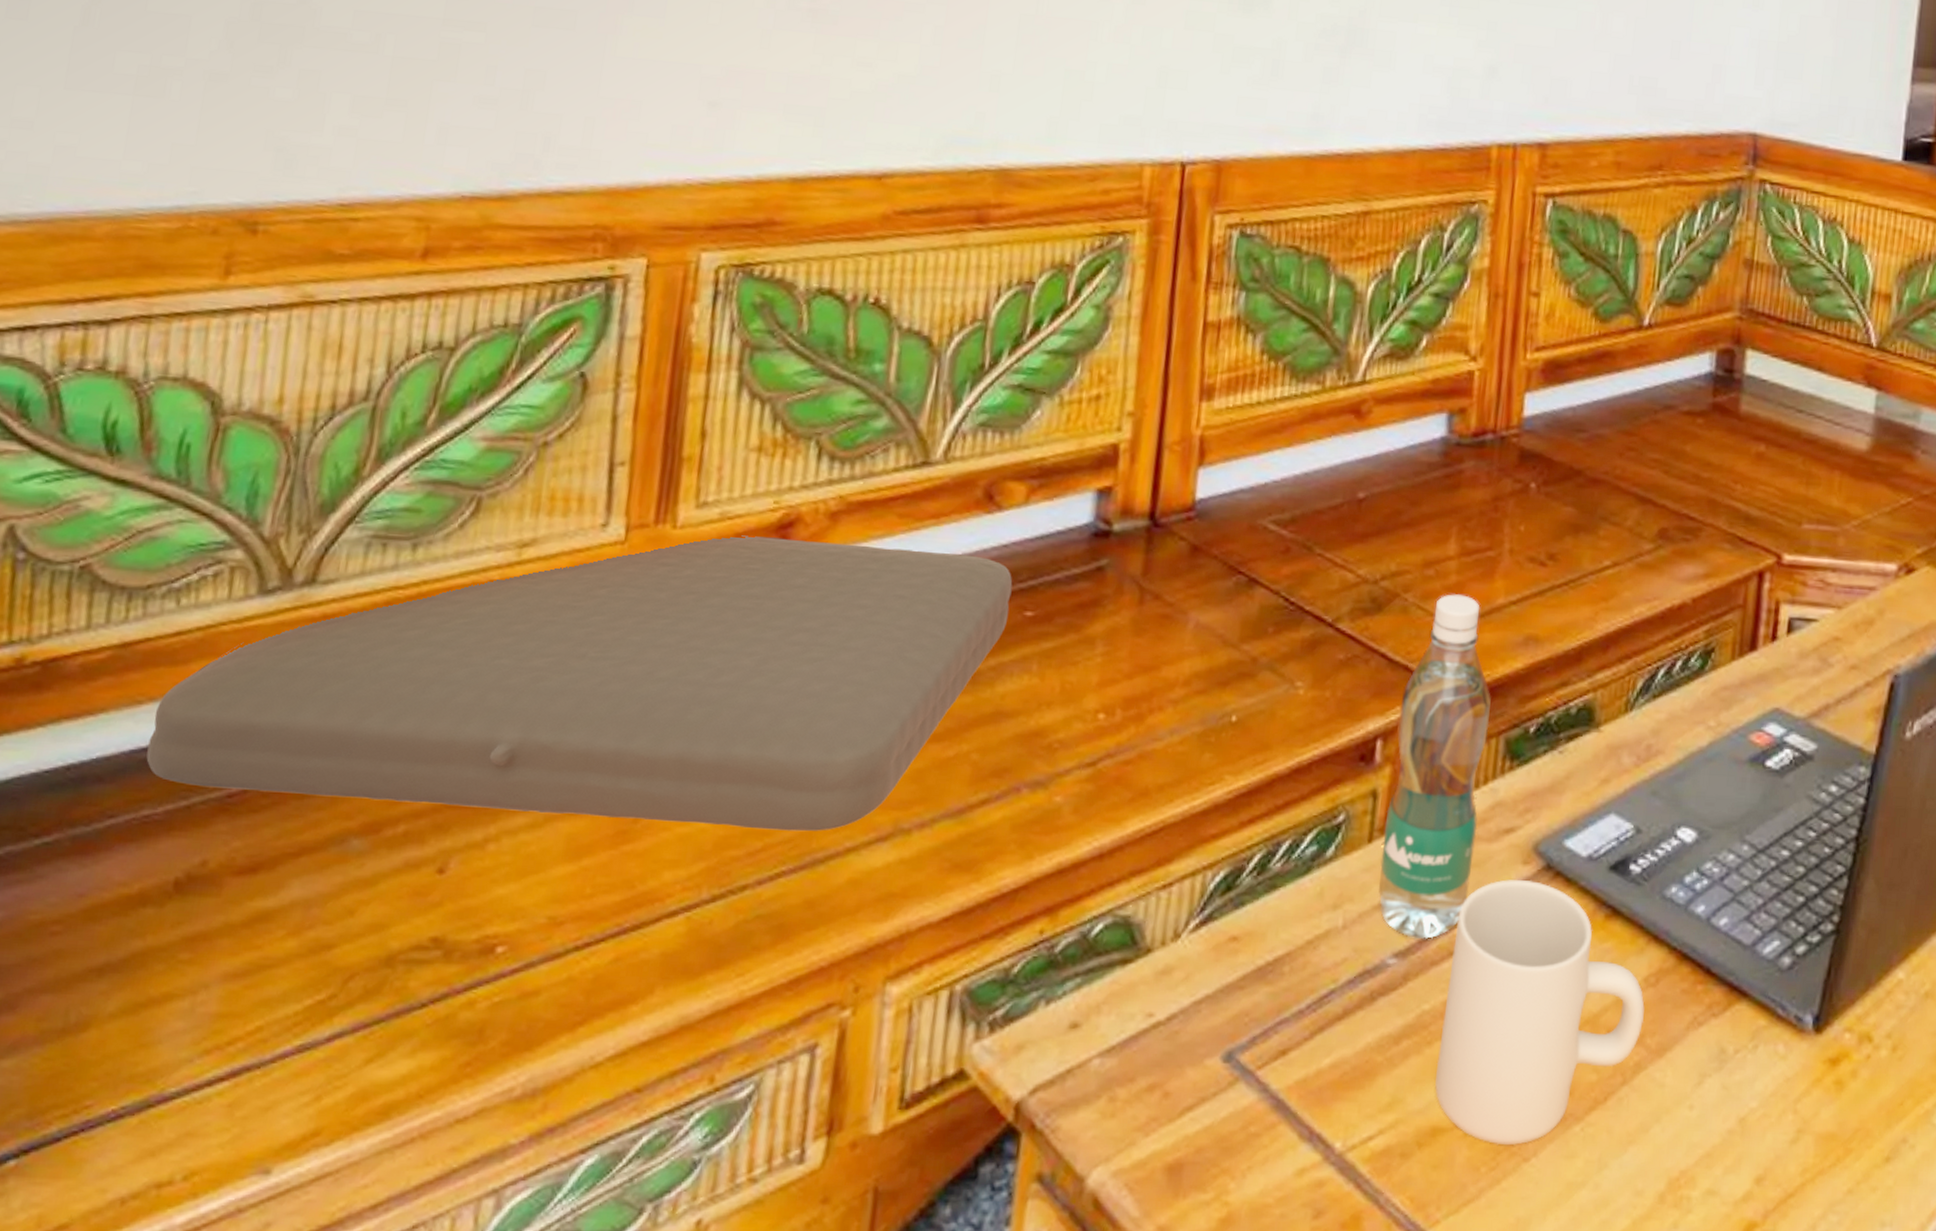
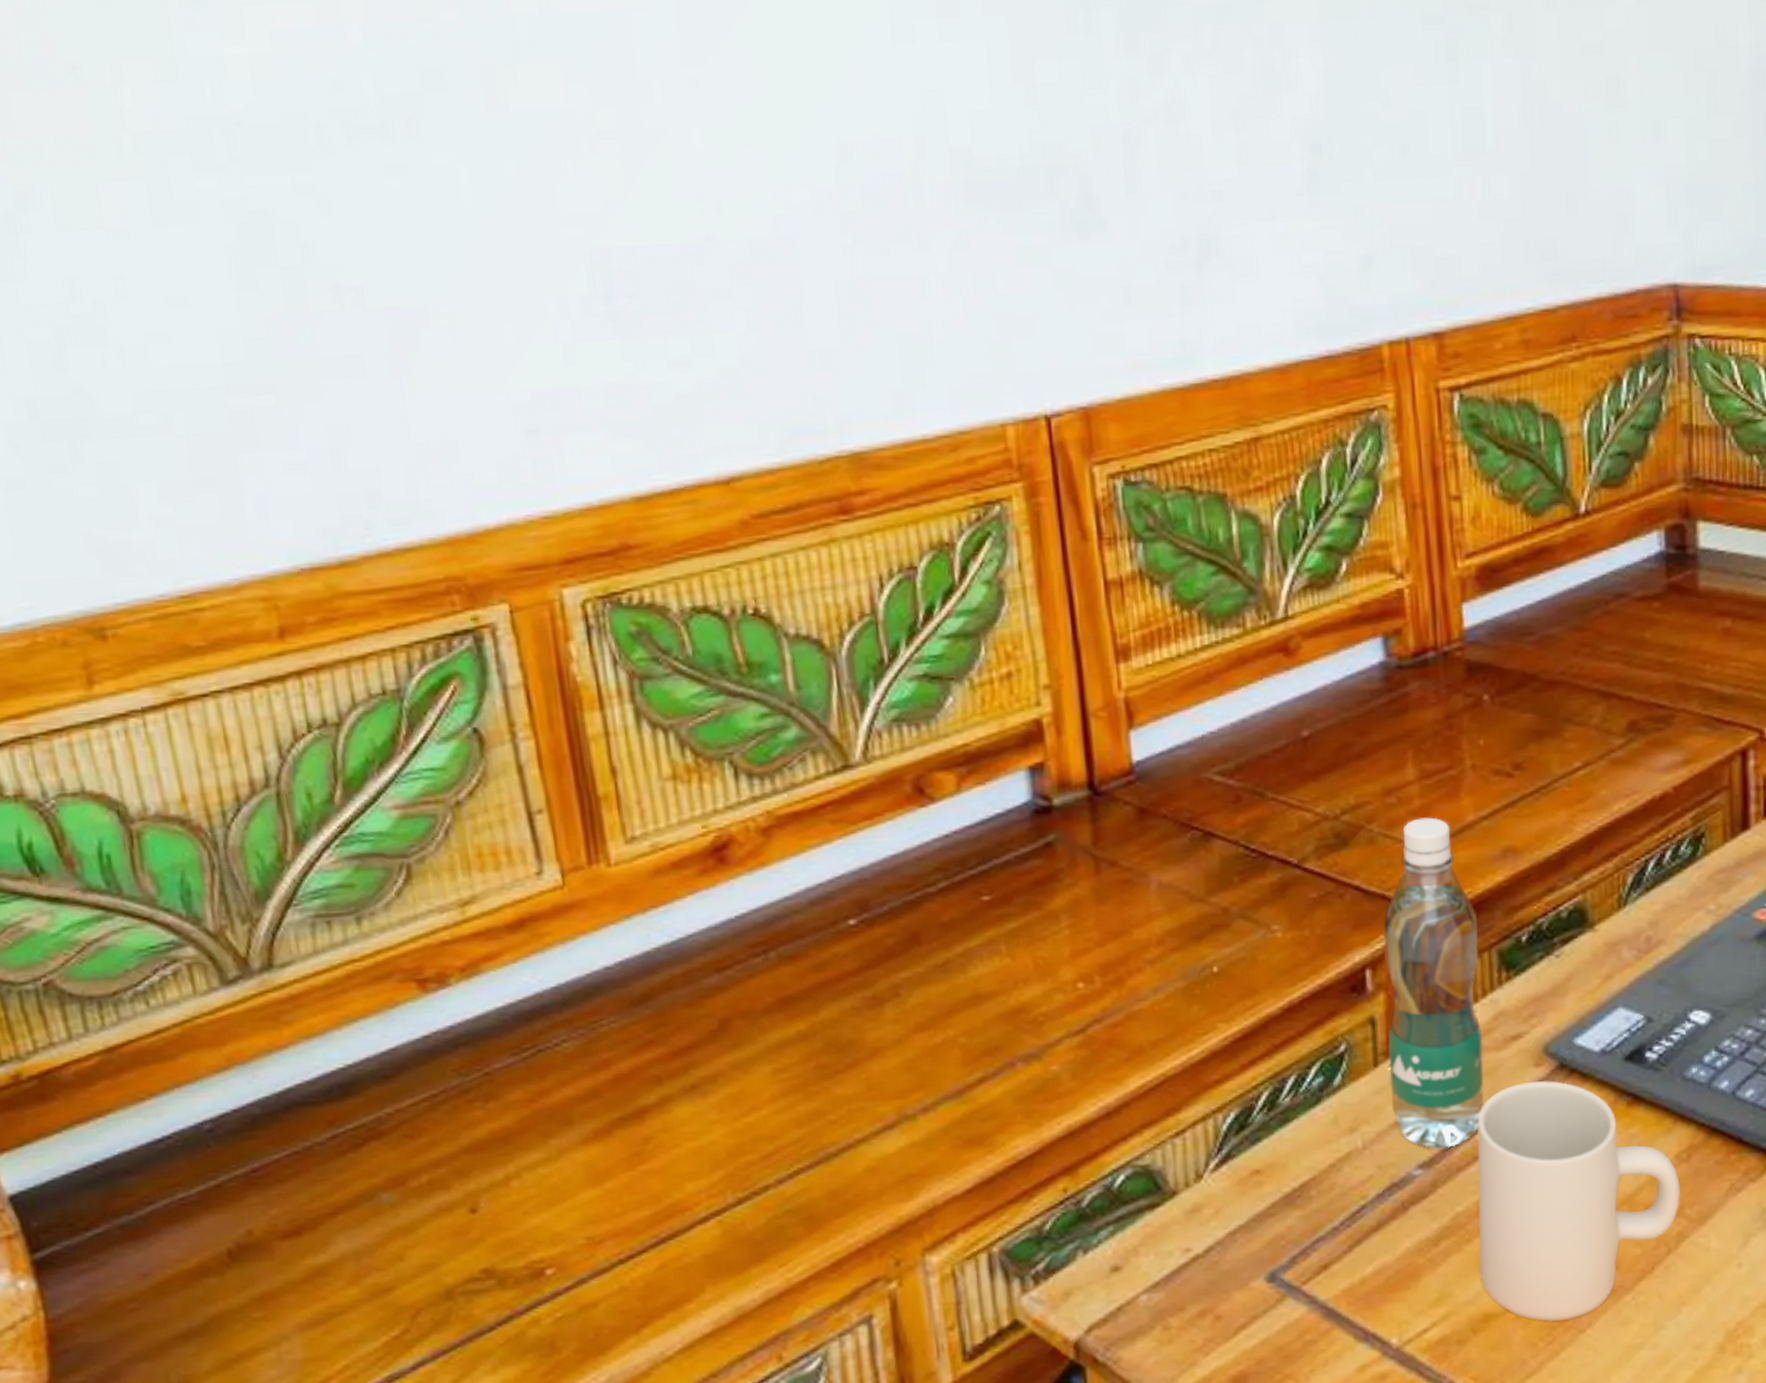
cushion: present [146,535,1013,832] -> none [159,850,966,1167]

